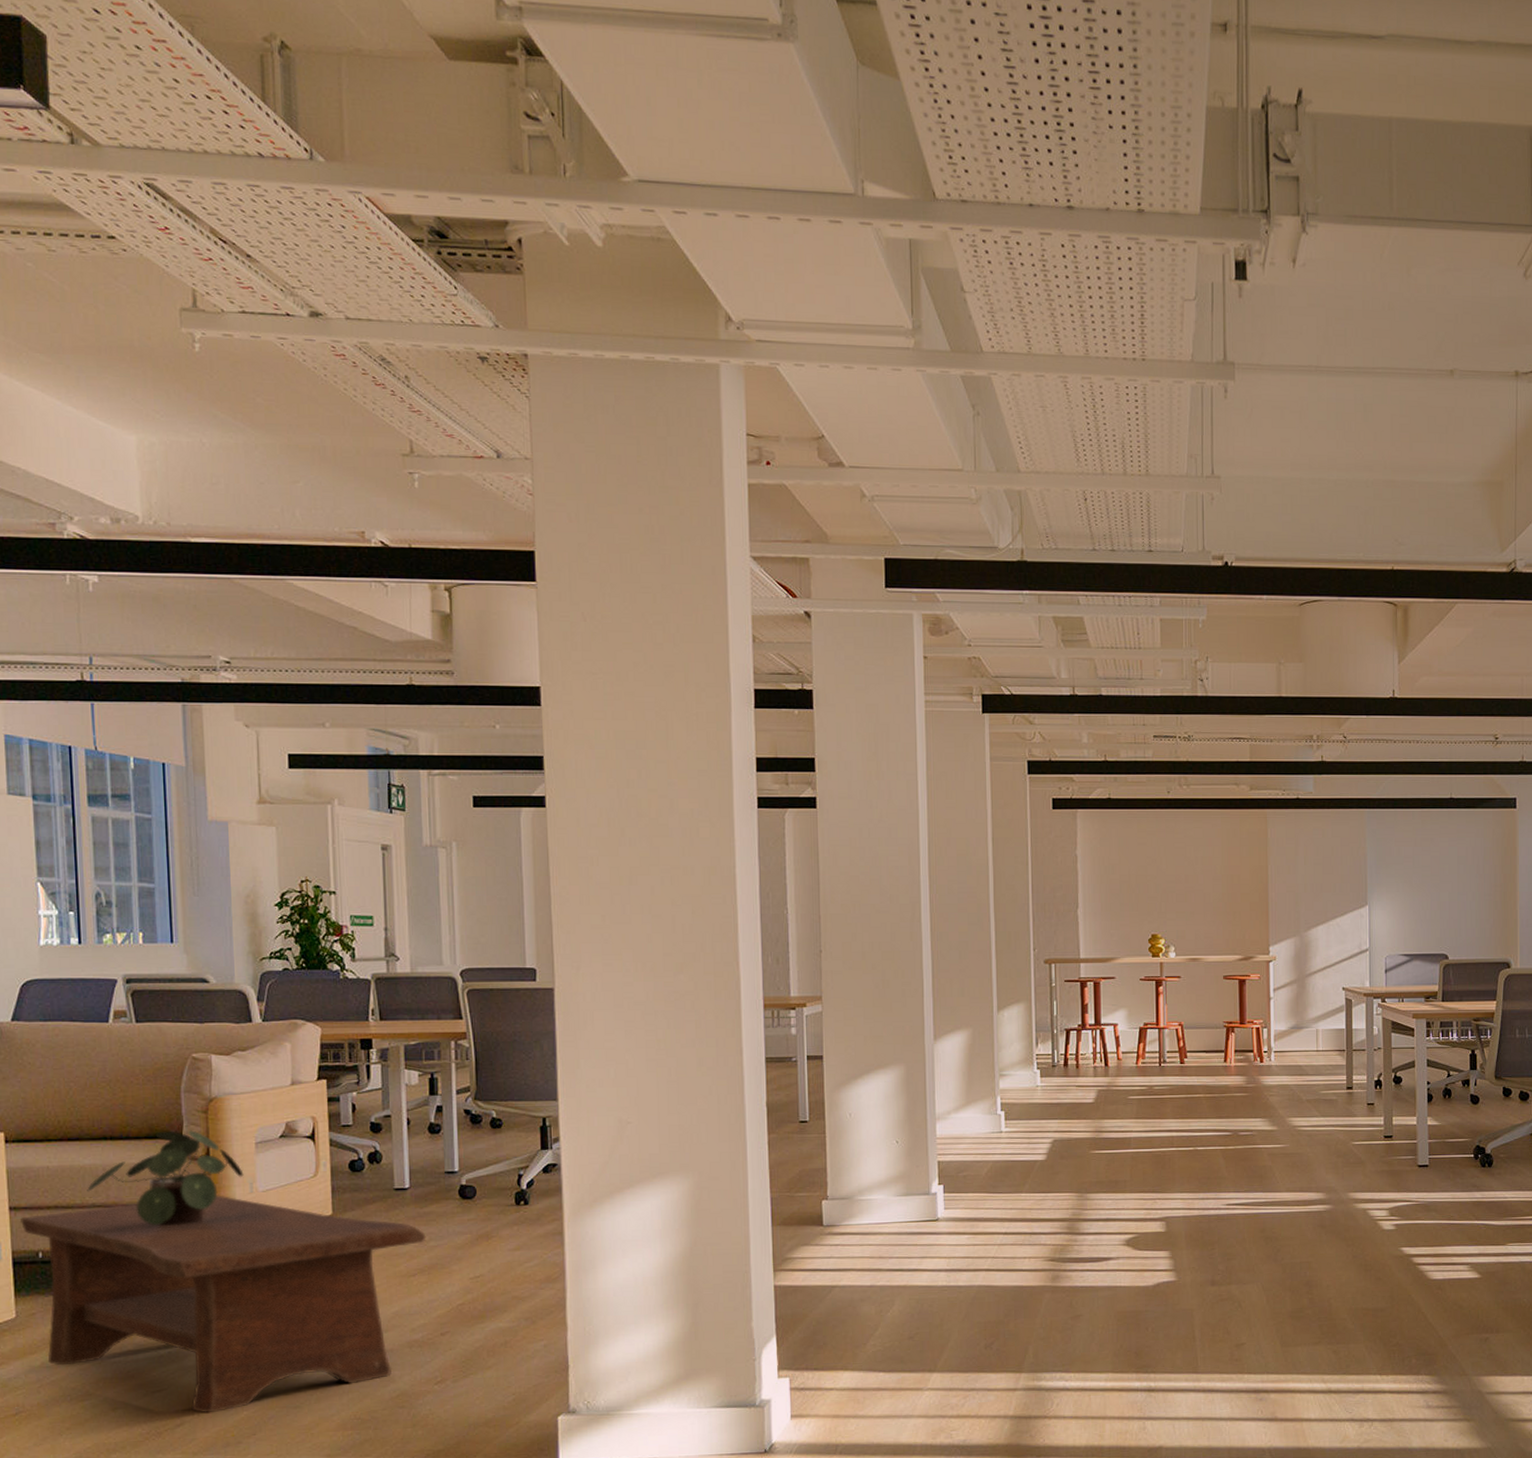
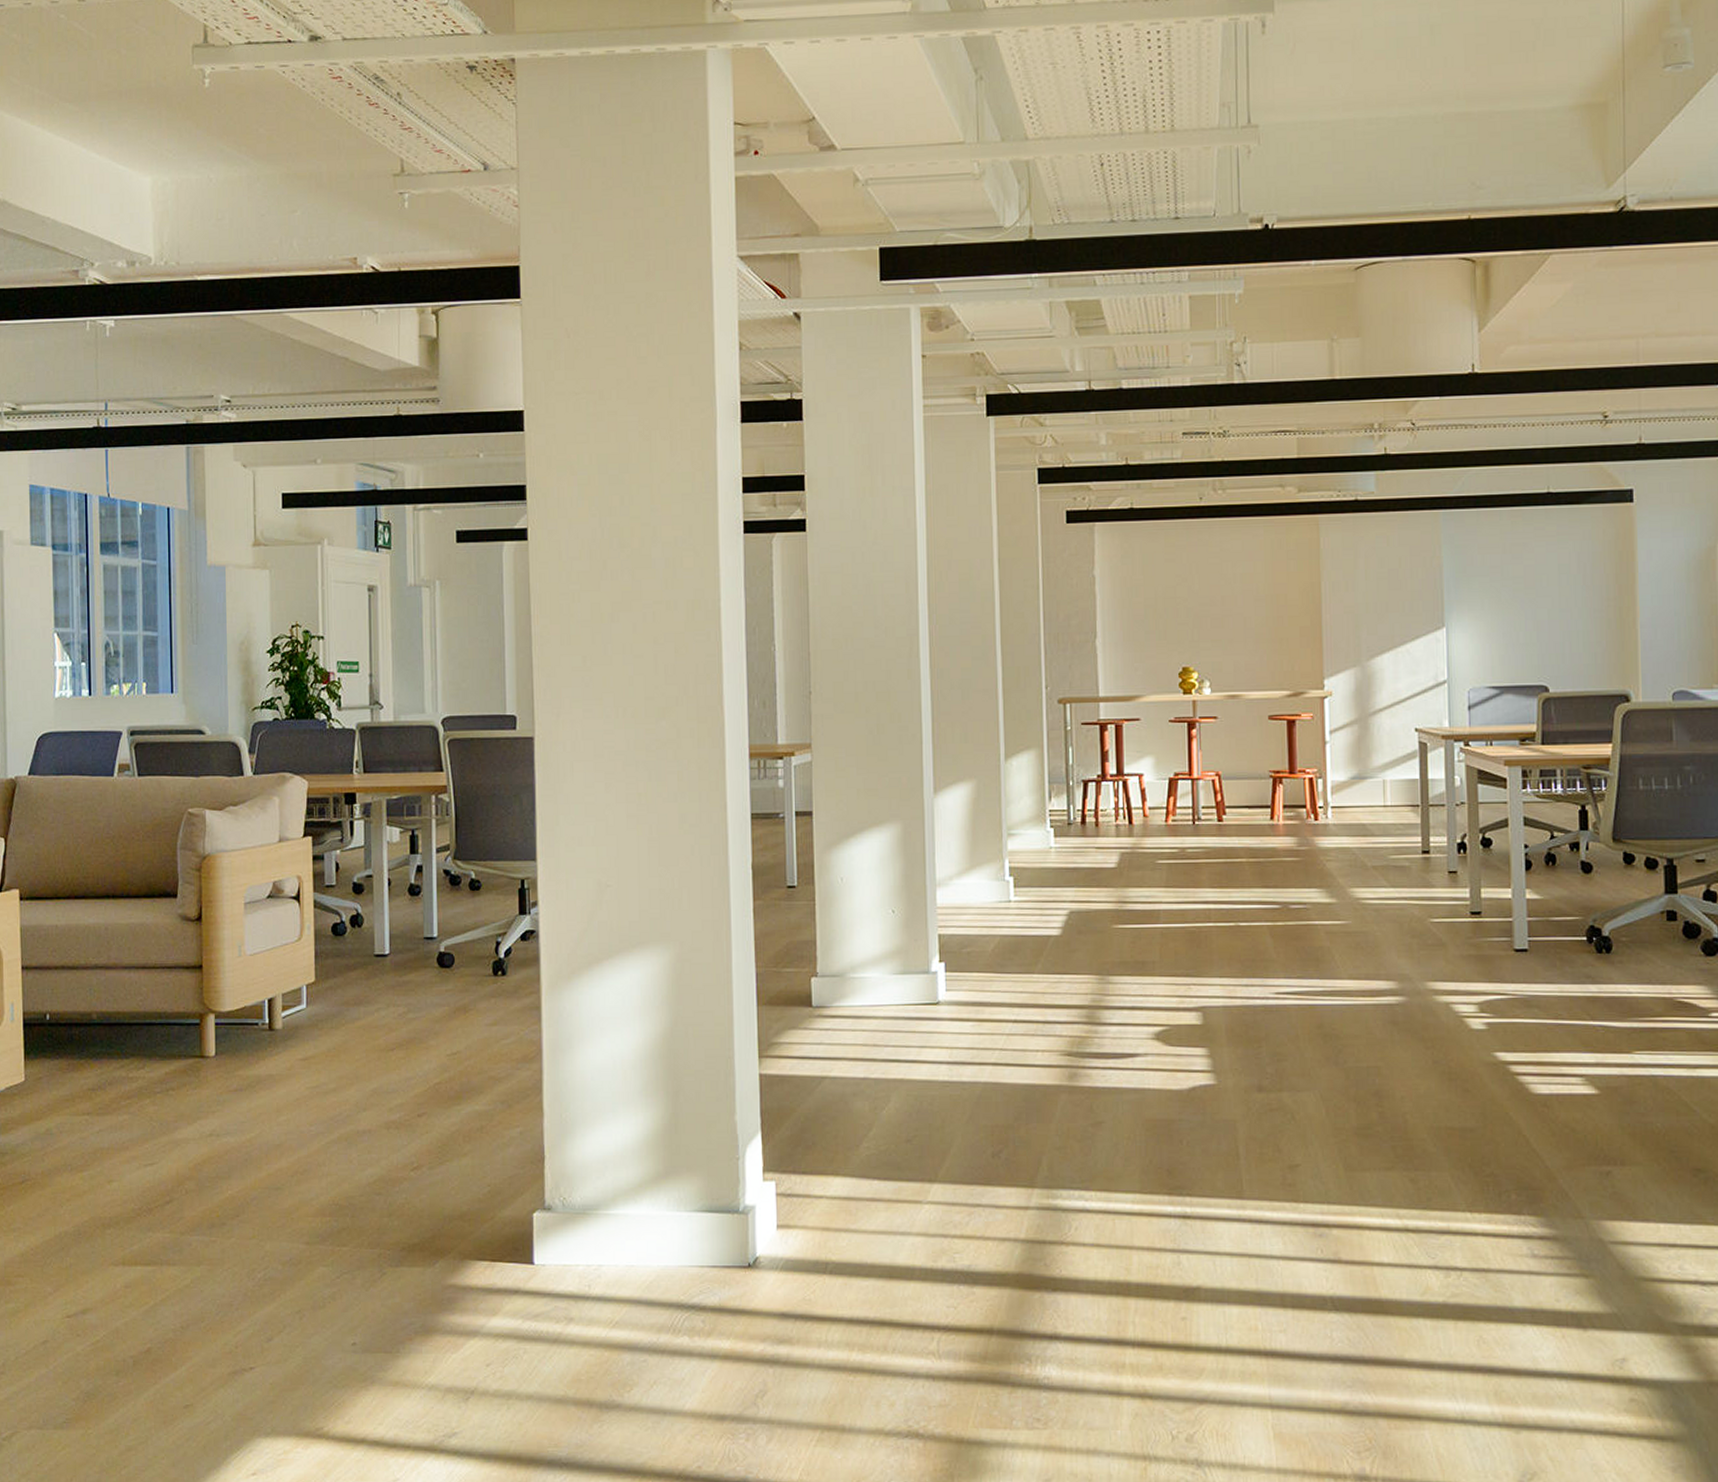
coffee table: present [19,1195,426,1414] -> none [30,958,405,1191]
potted plant: present [87,1130,244,1226] -> none [90,889,233,989]

